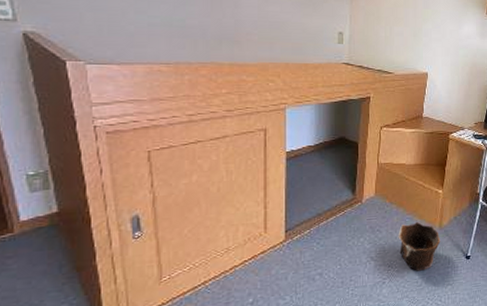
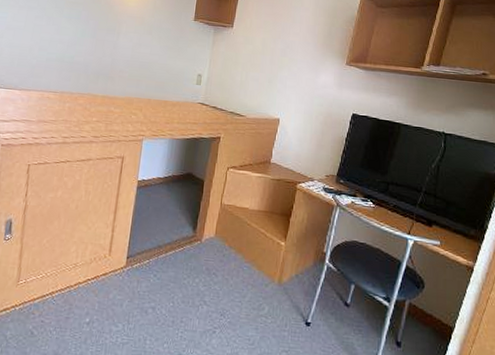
clay pot: present [398,222,441,271] -> none [233,272,279,328]

